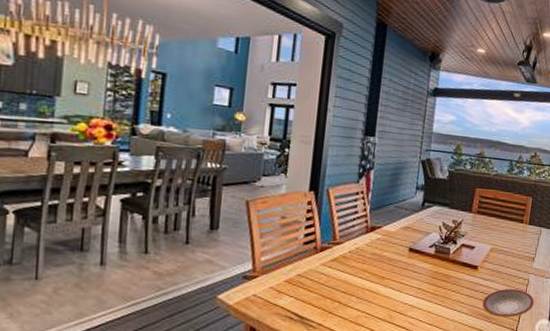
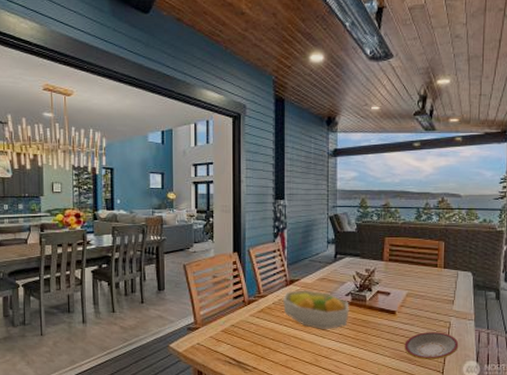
fruit bowl: none [359,238,432,284] -> present [282,290,349,330]

